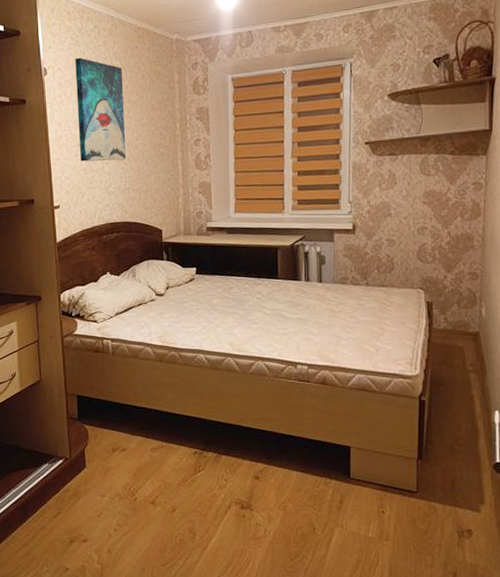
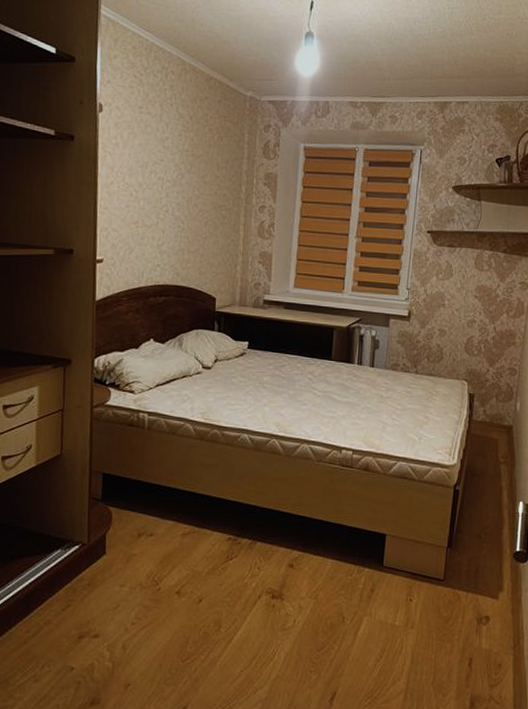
wall art: present [75,57,126,162] -> none [132,98,189,218]

